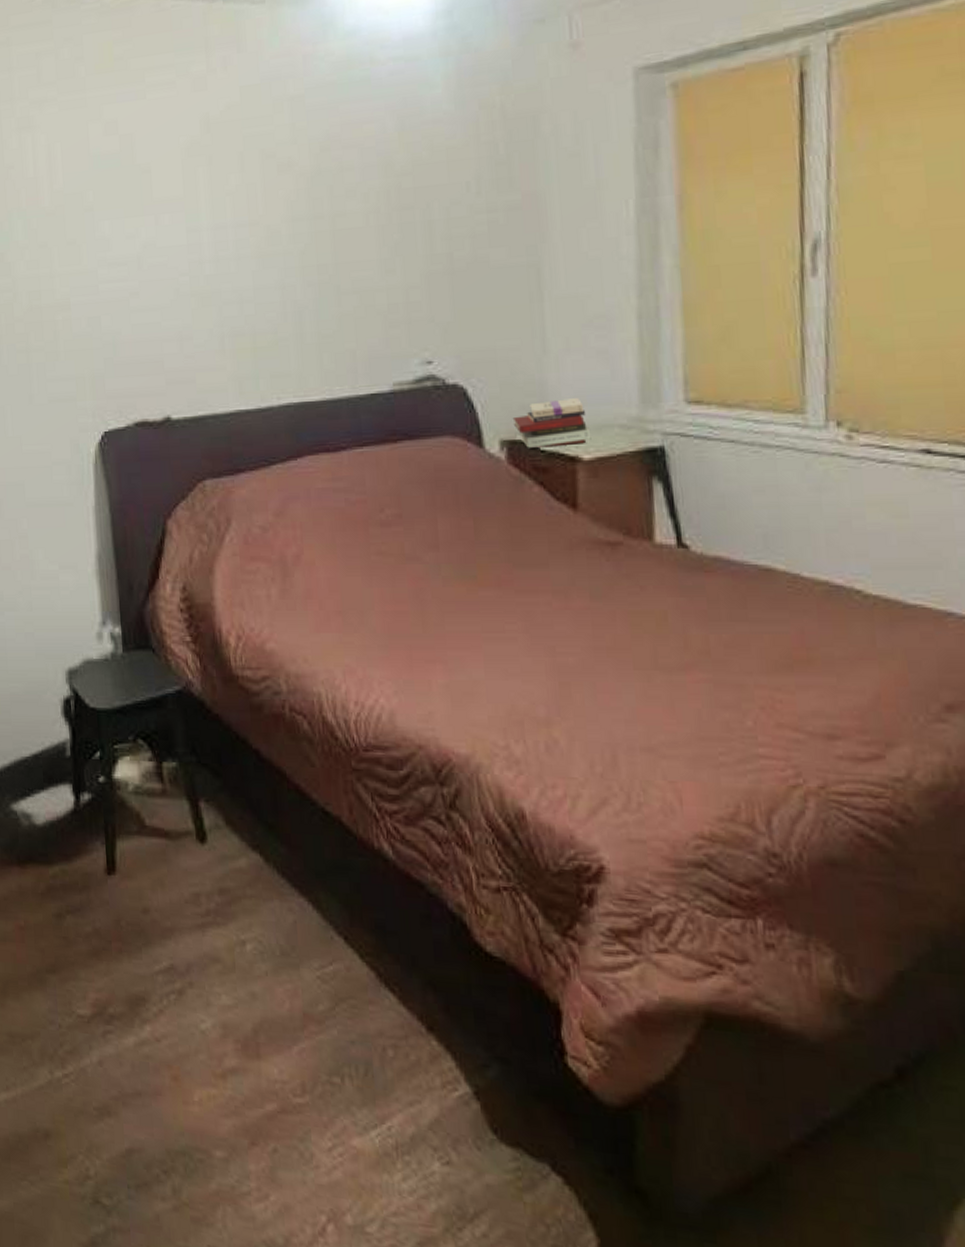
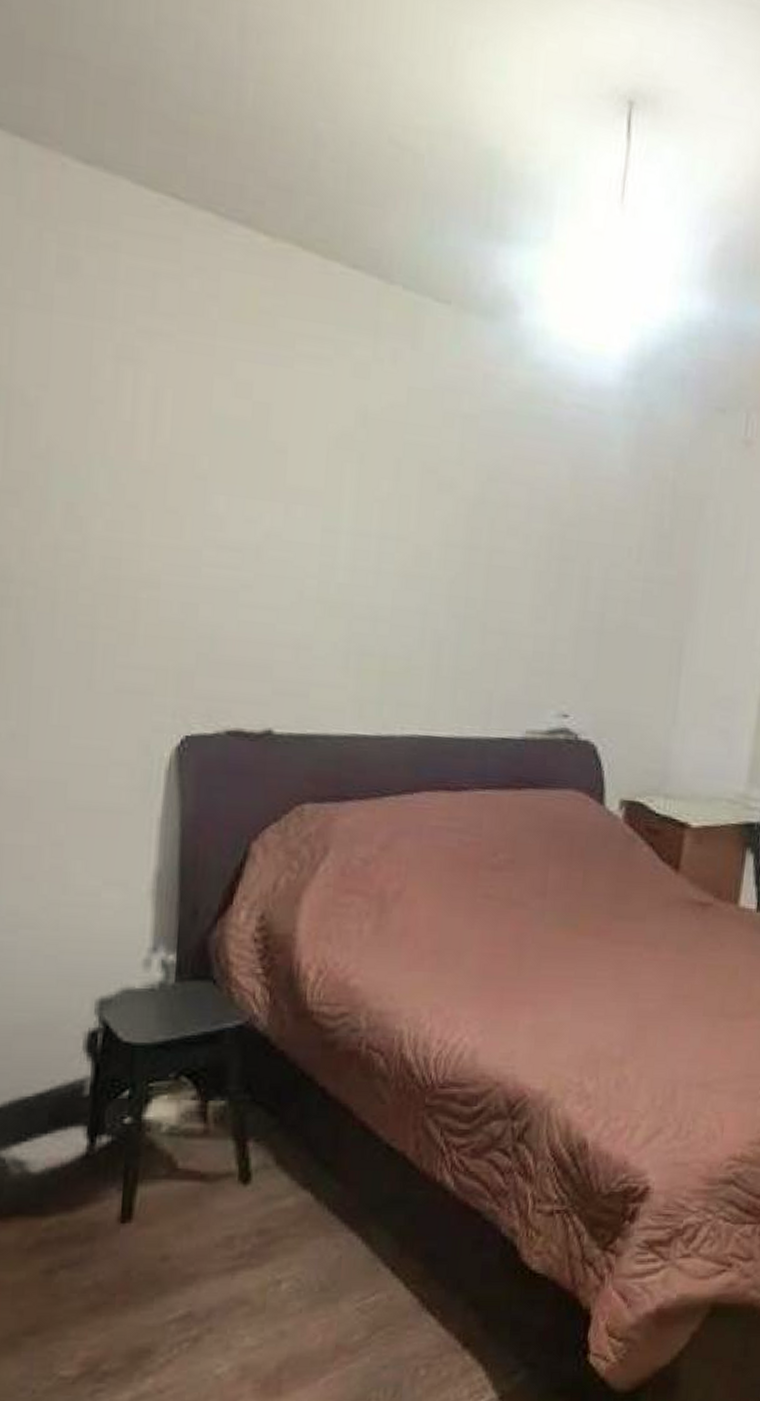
books: present [512,398,591,448] -> none [635,769,702,812]

